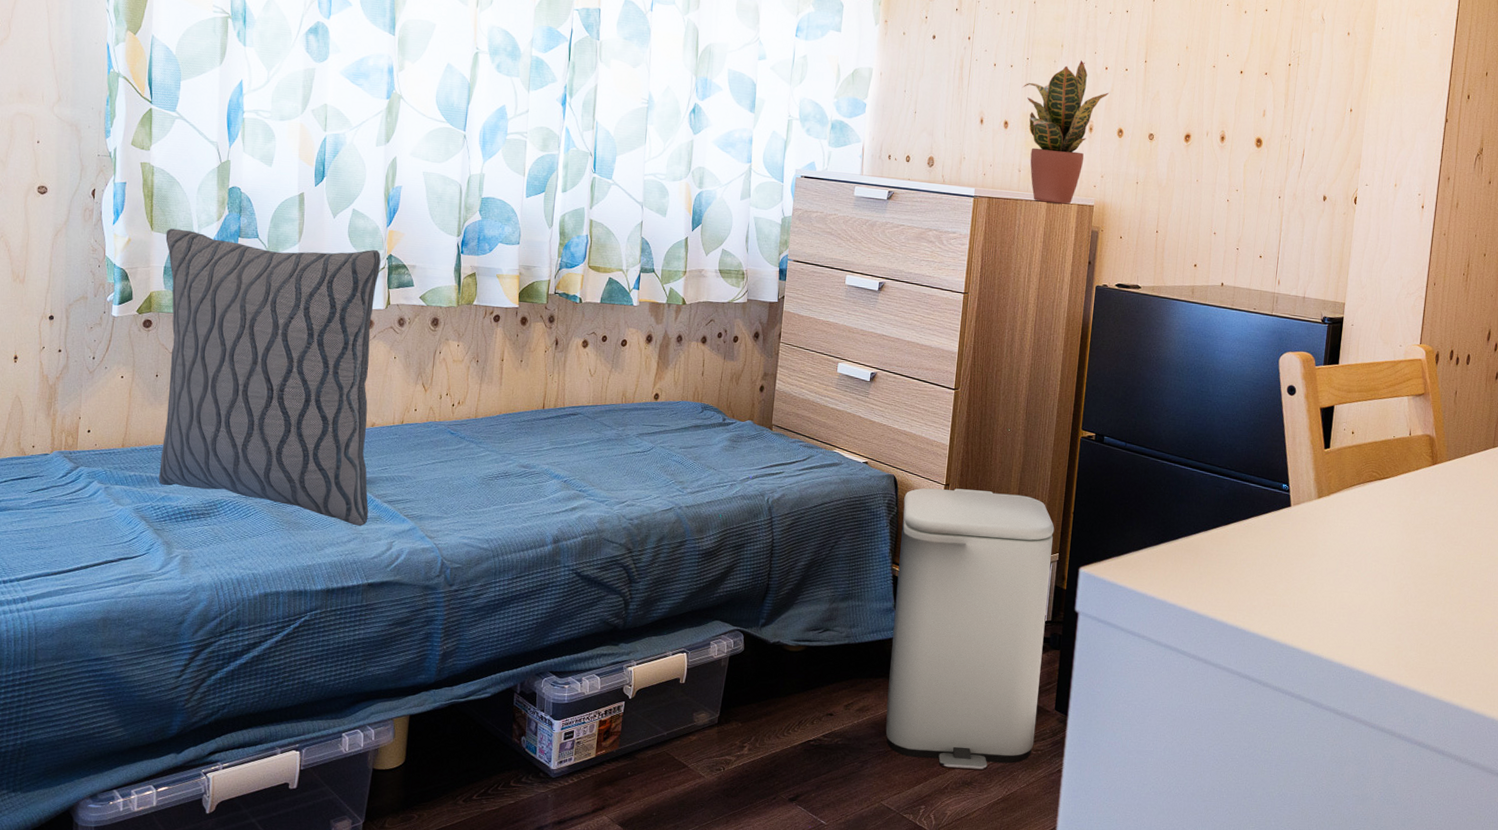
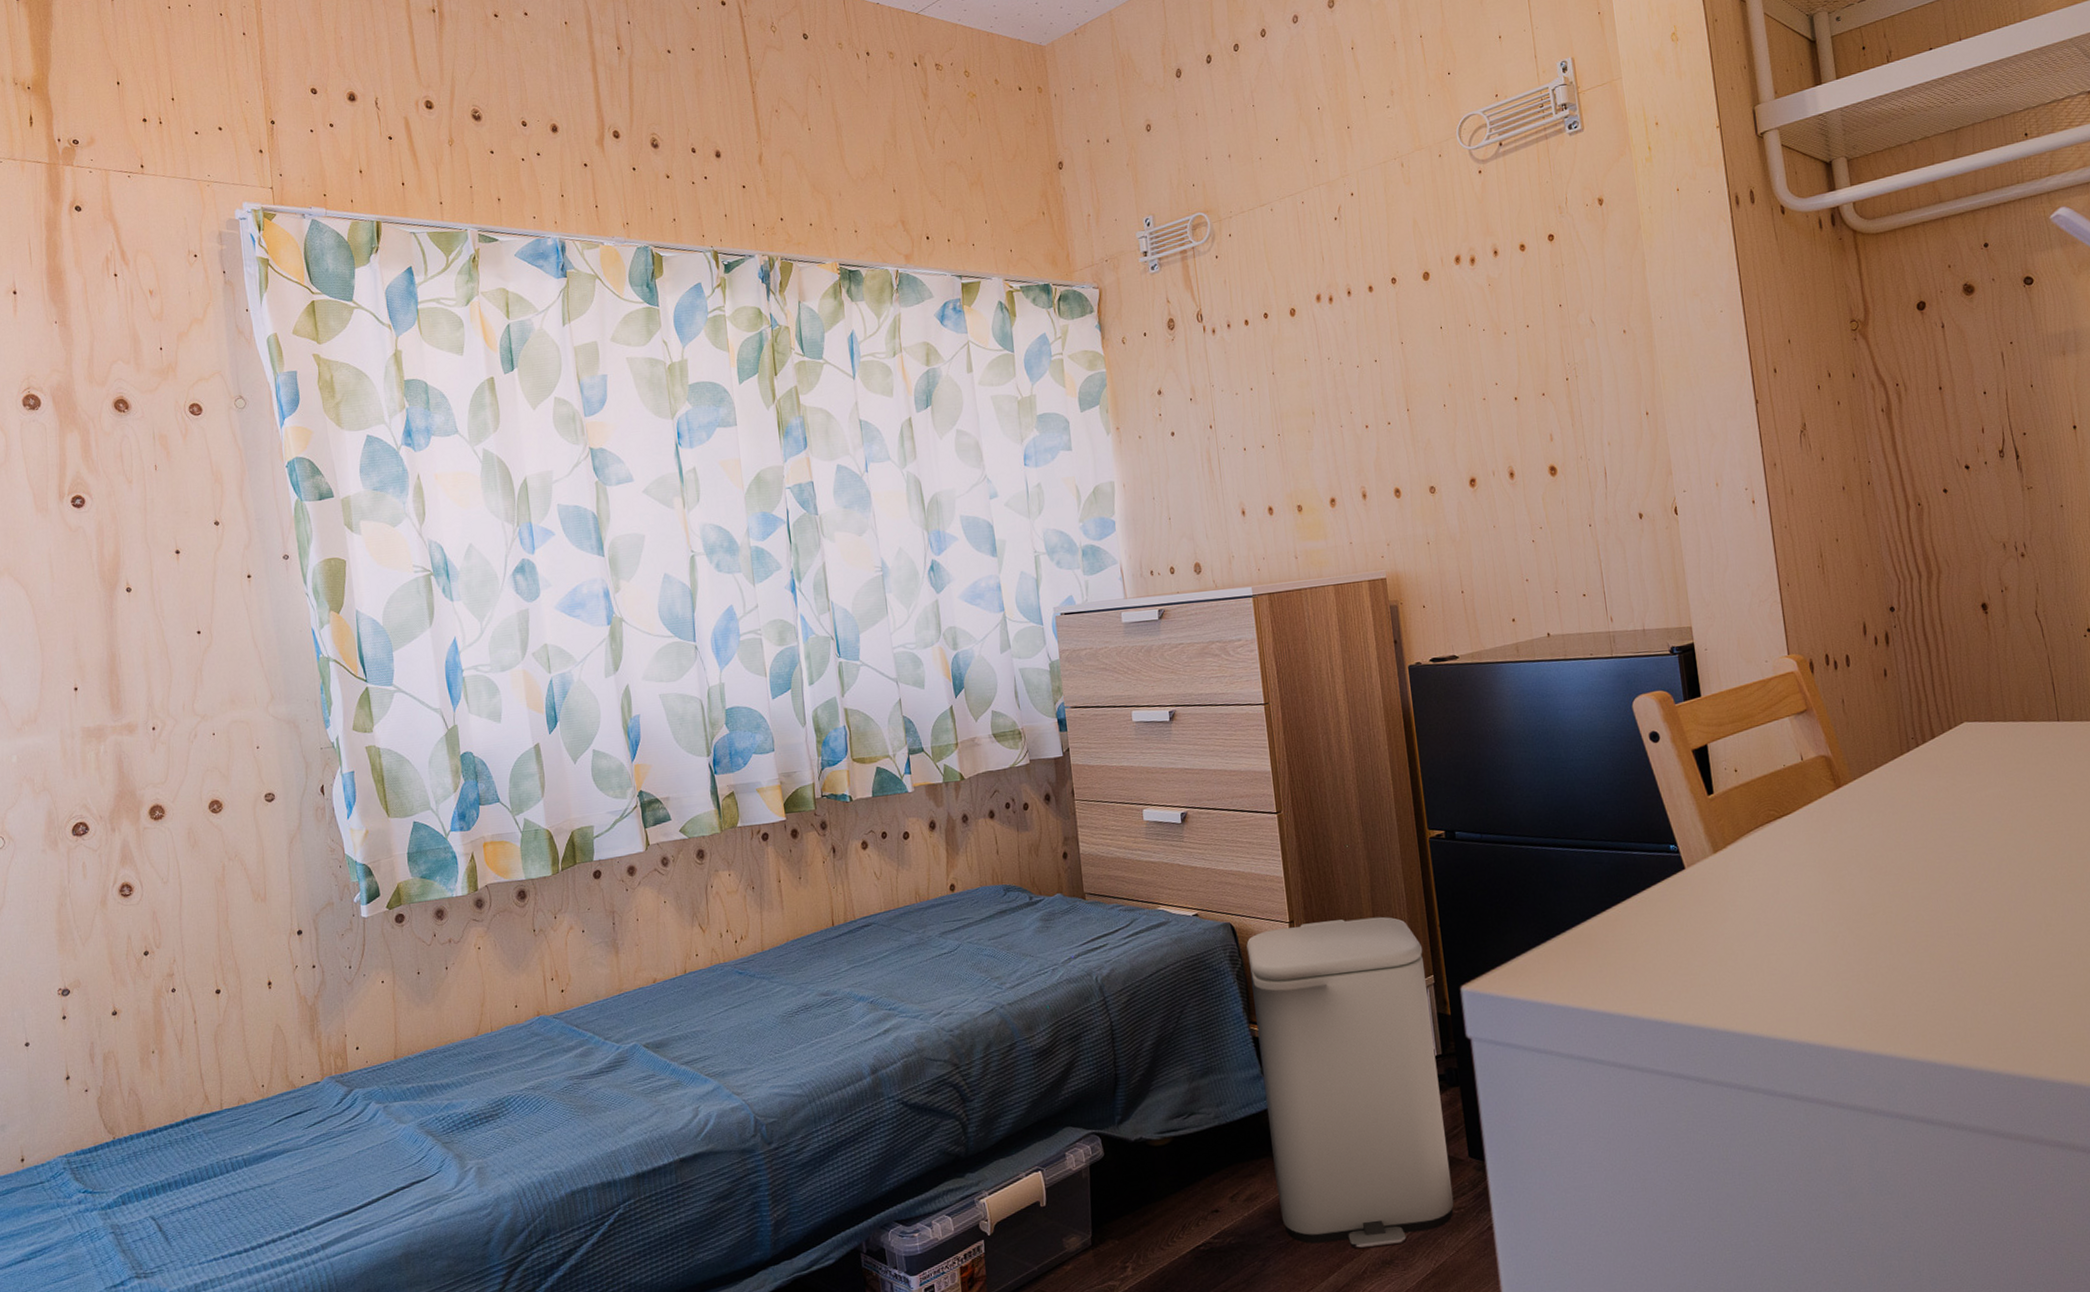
pillow: present [159,228,381,526] -> none [403,788,668,1097]
potted plant: present [1021,60,1109,204] -> none [1279,424,1375,587]

